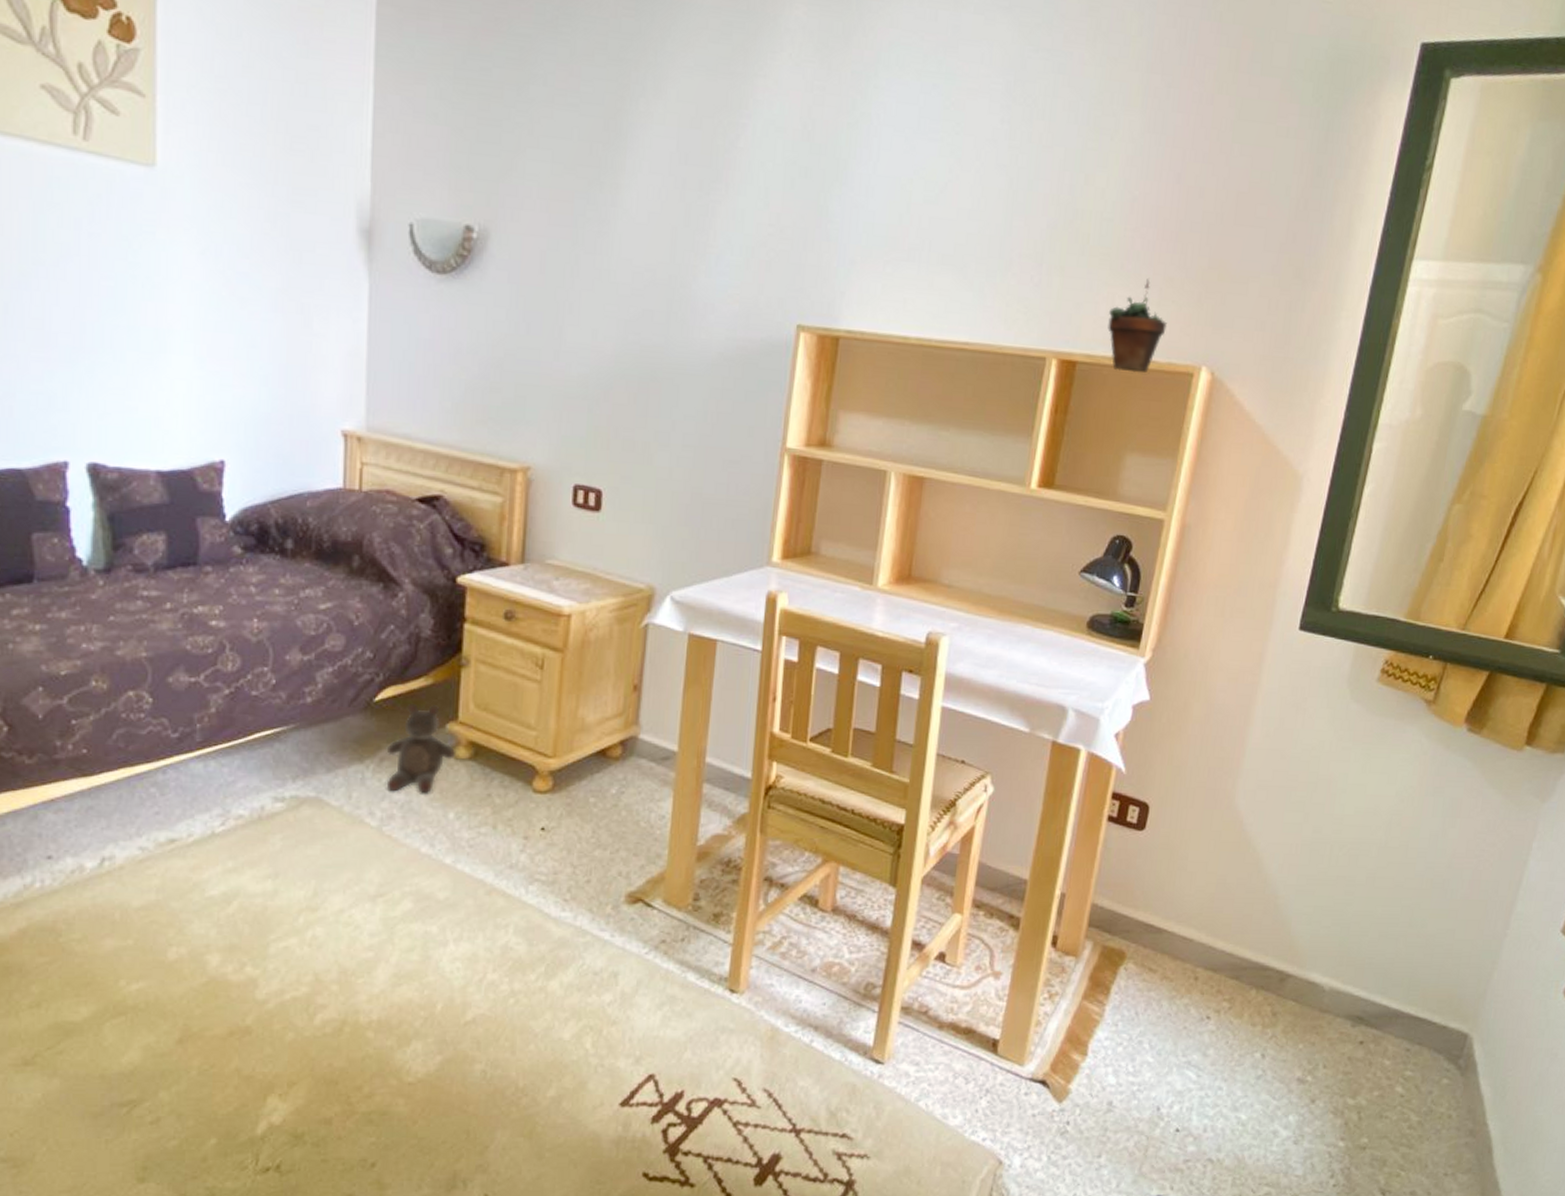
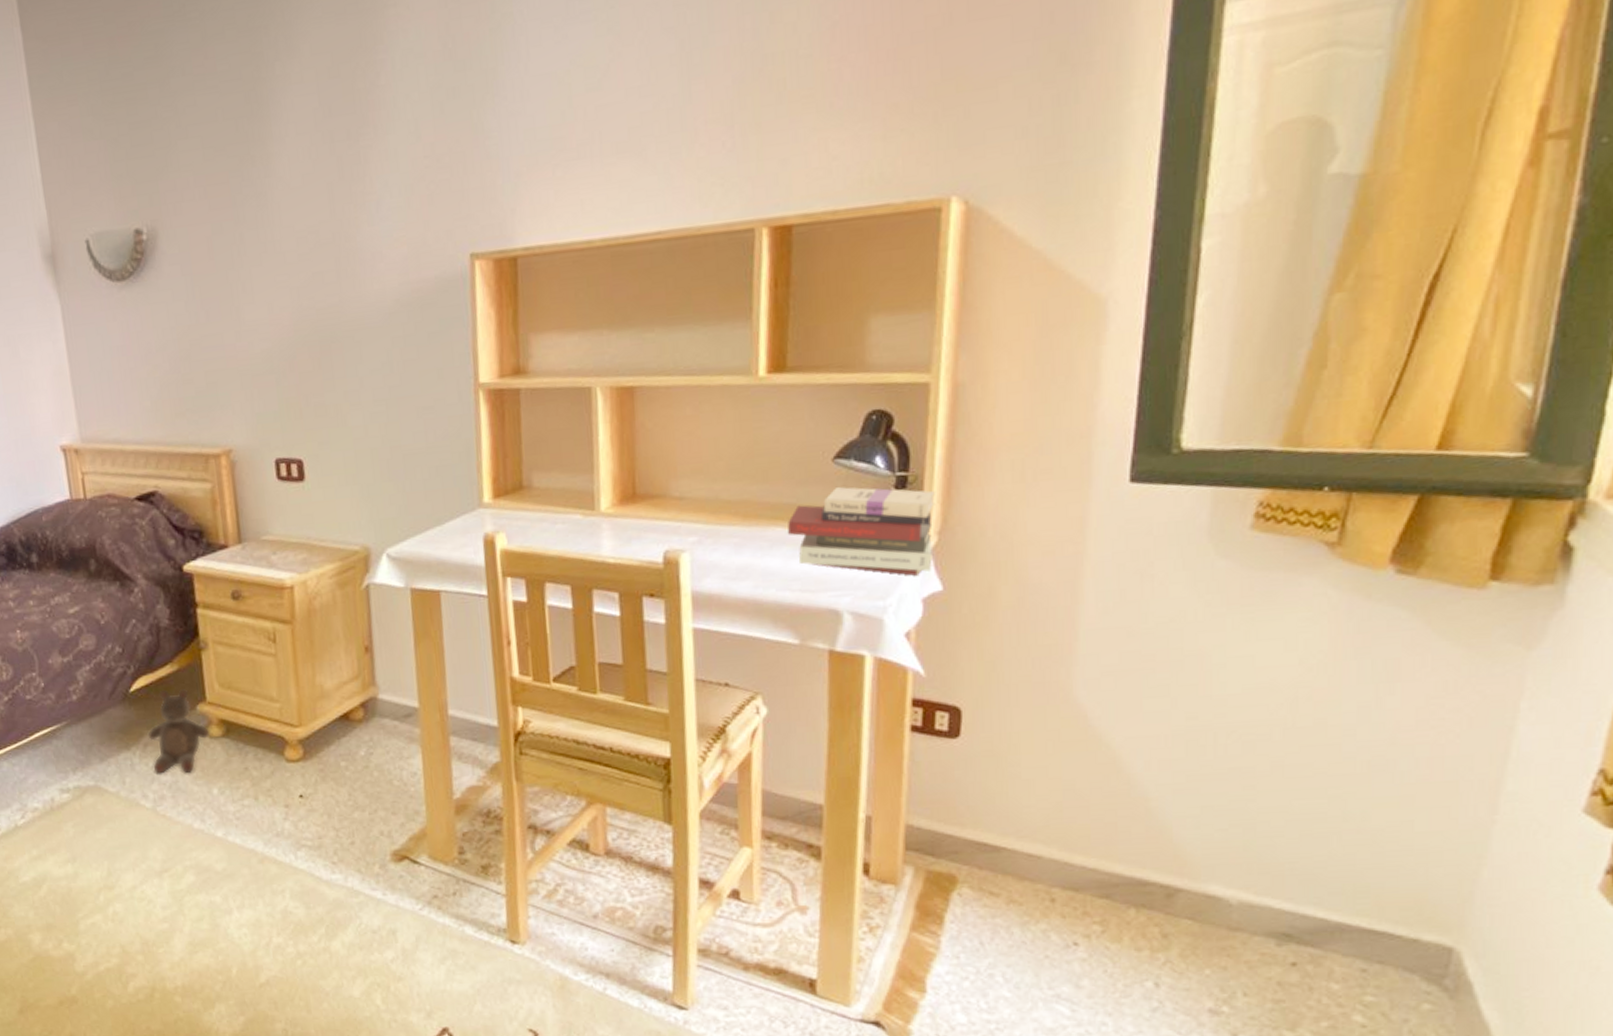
books: none [1033,598,1155,684] -> present [787,487,935,576]
succulent plant: present [1108,279,1167,374] -> none [823,111,898,225]

